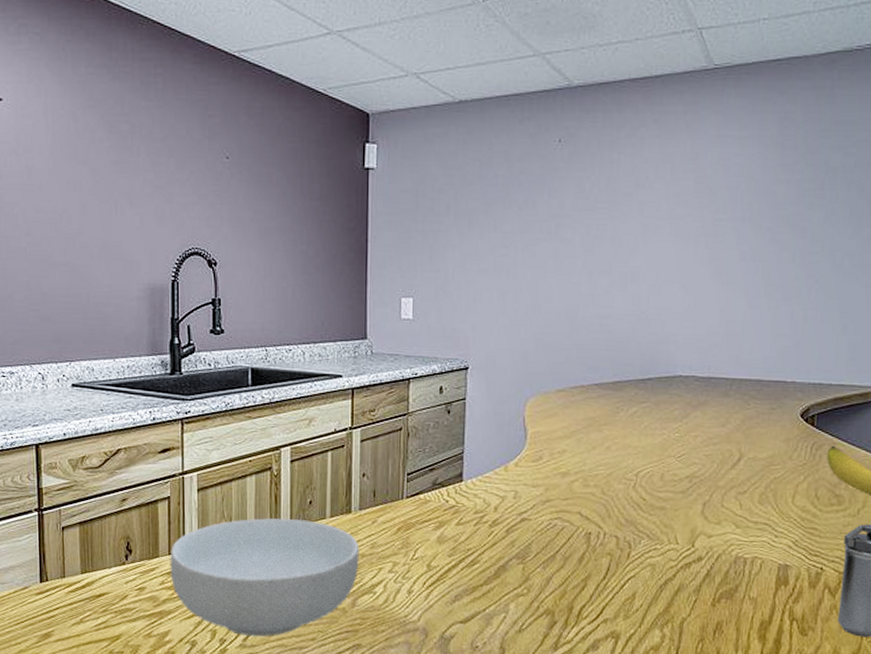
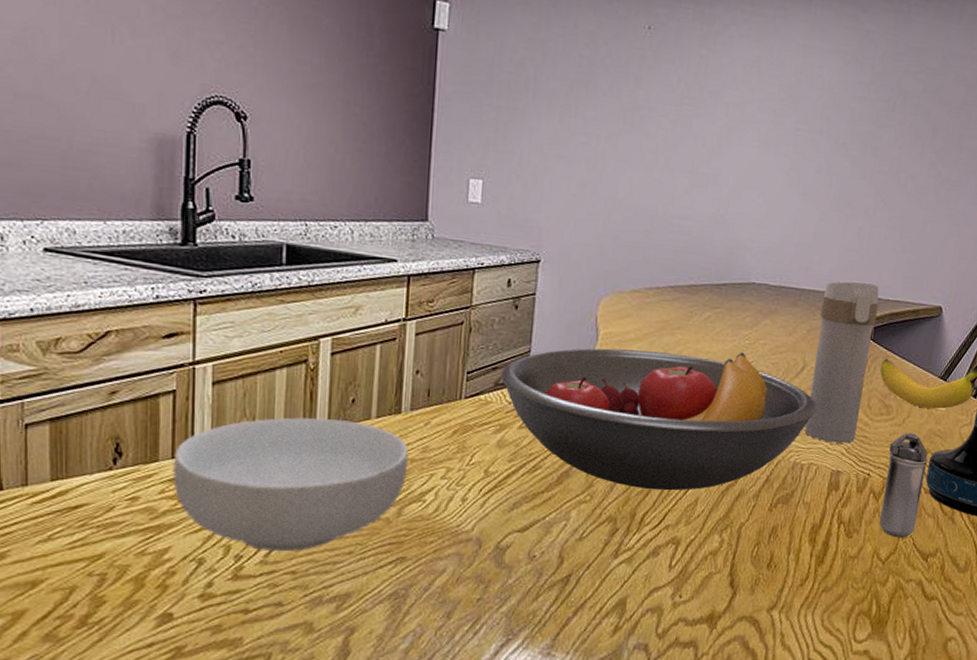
fruit bowl: none [437,445,758,585] -> present [500,348,817,491]
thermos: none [746,367,820,536] -> present [805,280,879,444]

